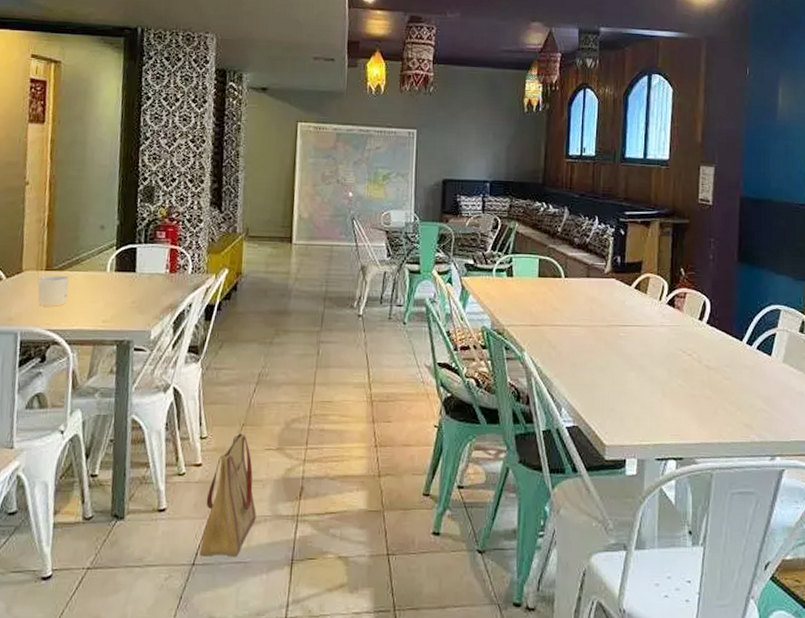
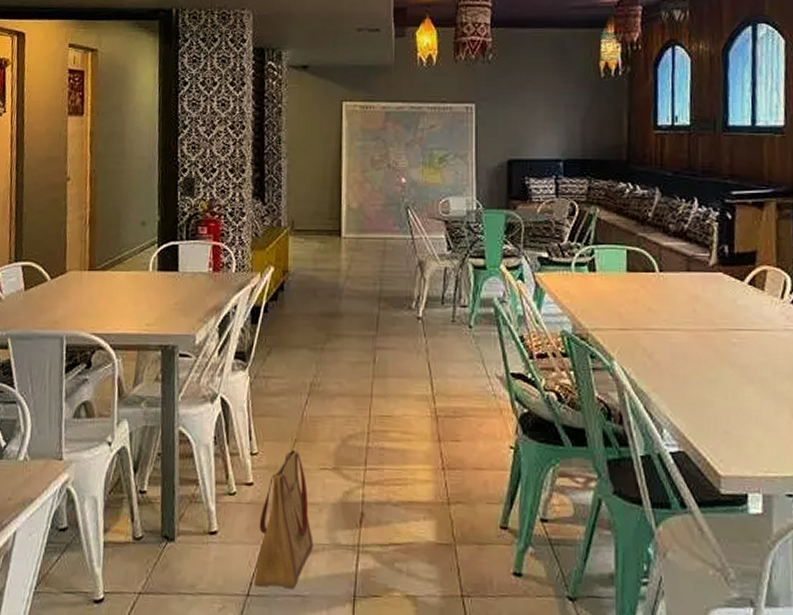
mug: present [37,275,69,308] -> none [81,275,112,310]

